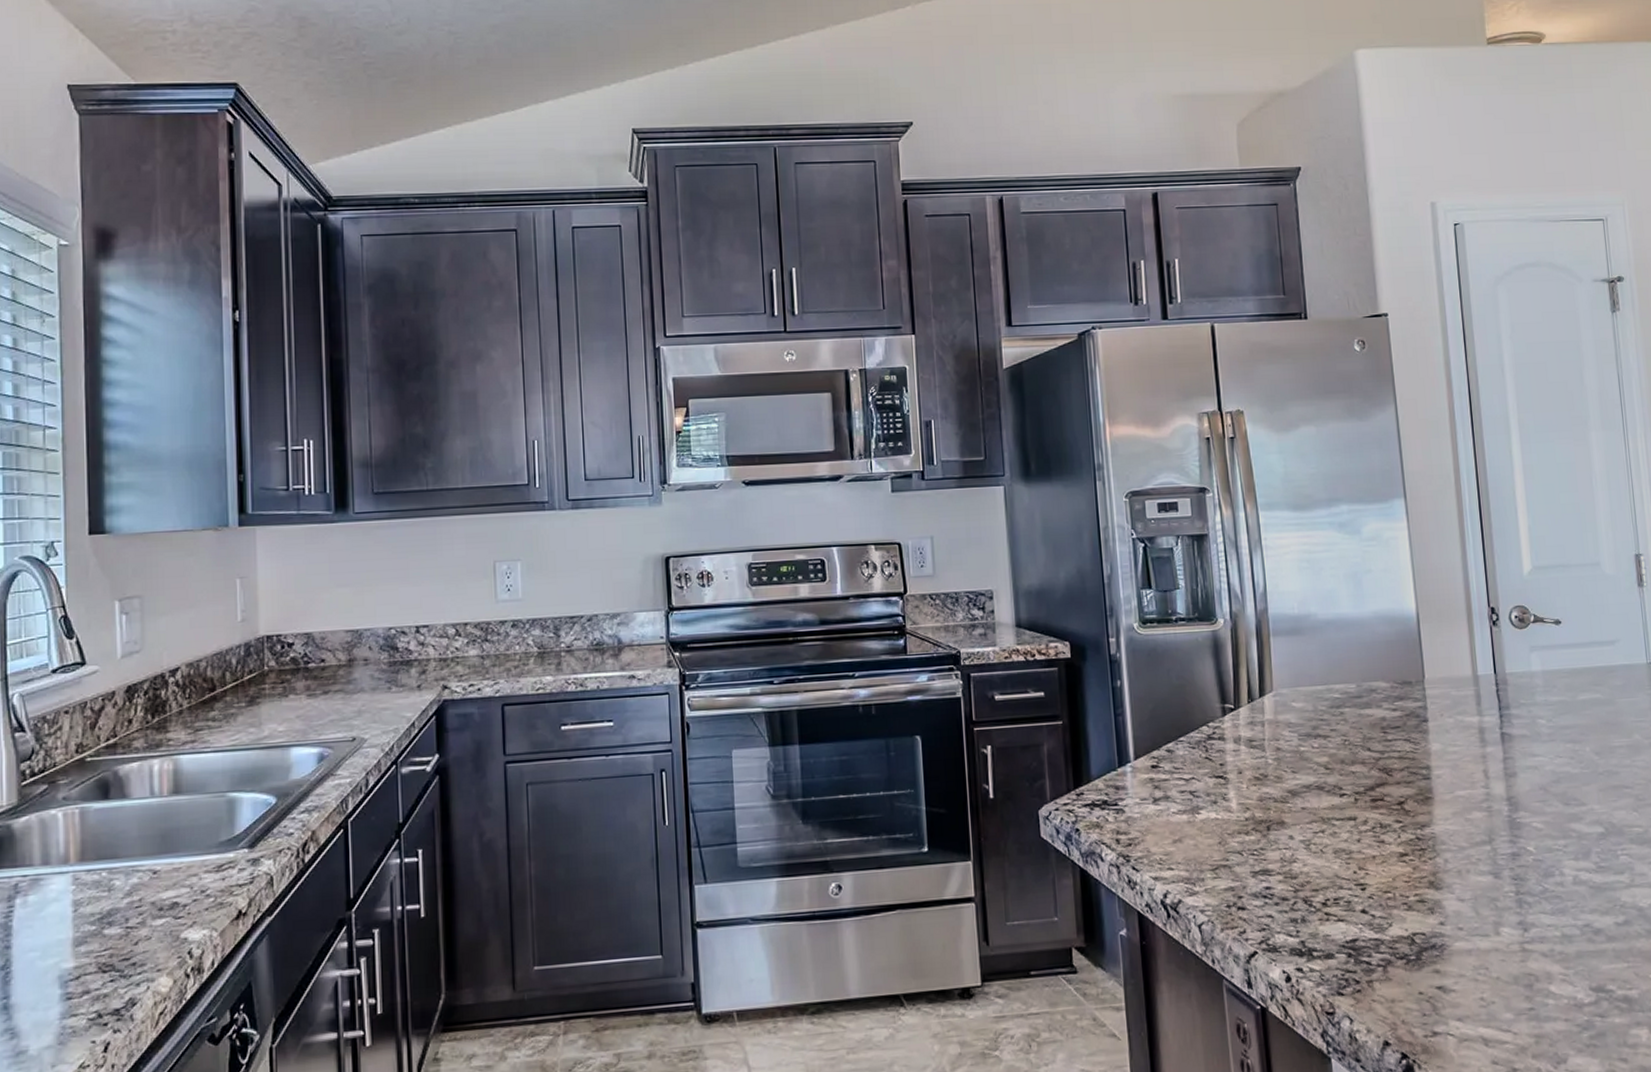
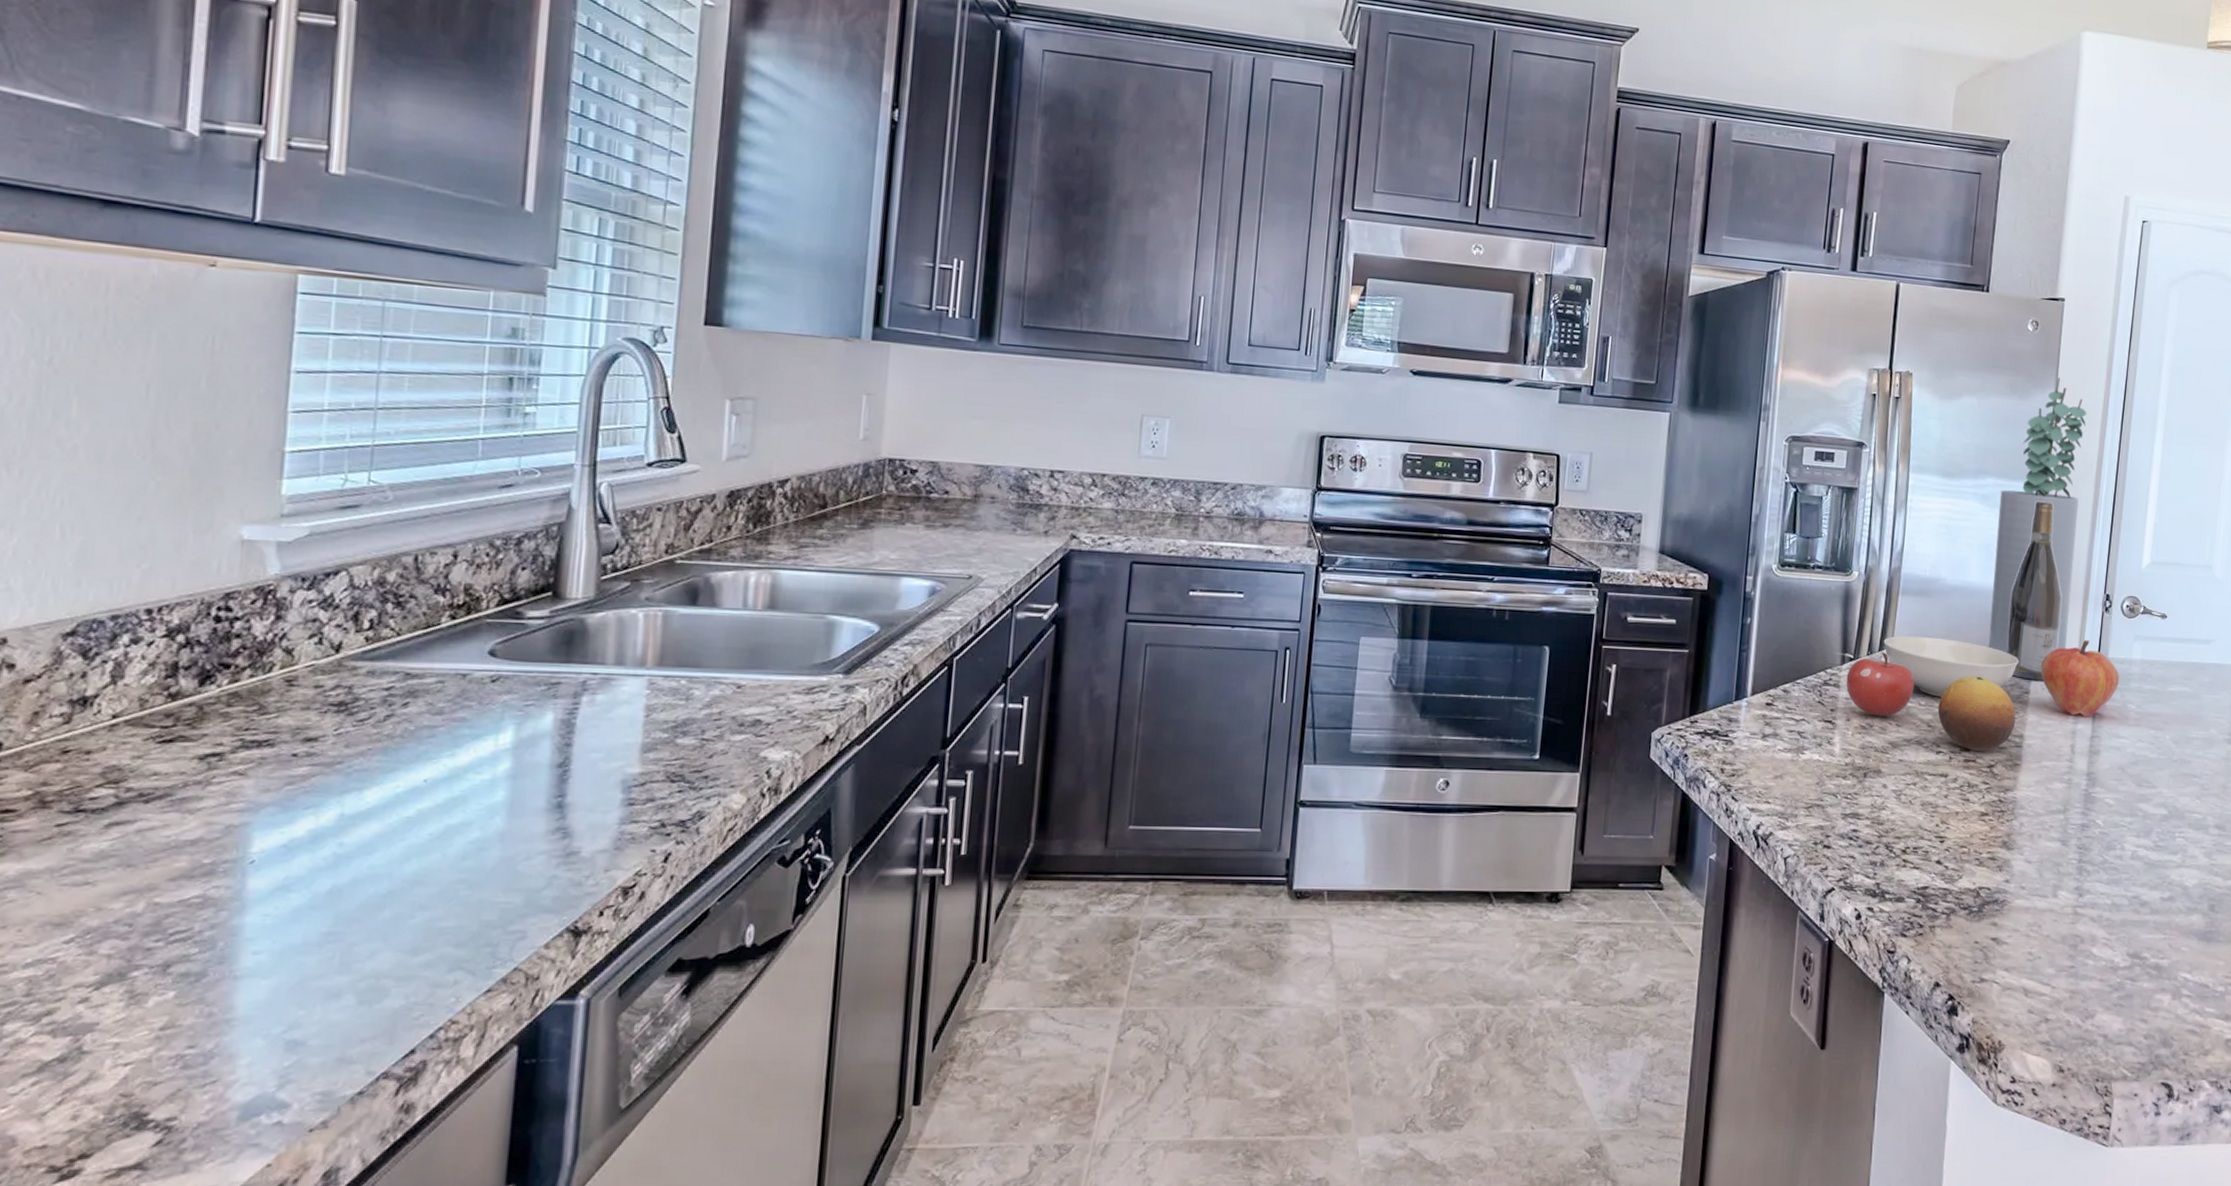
fruit: none [1230,697,1304,765] -> present [1846,652,1915,716]
bowl: none [1262,675,1411,737] -> present [1883,635,2020,697]
fruit: none [1332,710,1419,789] -> present [1938,676,2016,751]
vase: none [1357,393,1458,683] -> present [1988,377,2087,654]
wine bottle: none [1388,521,1450,707] -> present [2005,502,2063,681]
fruit: none [1434,657,1524,739] -> present [2040,639,2120,716]

